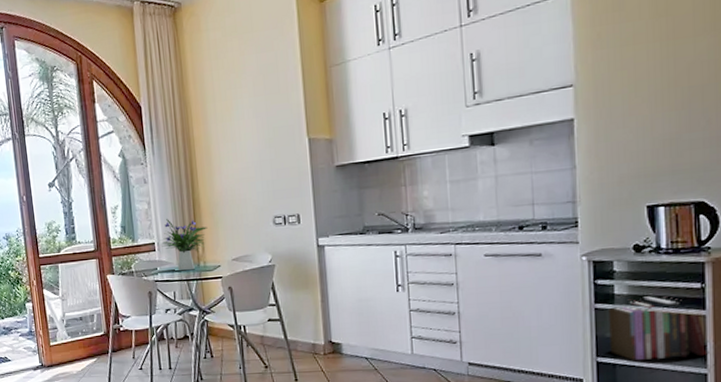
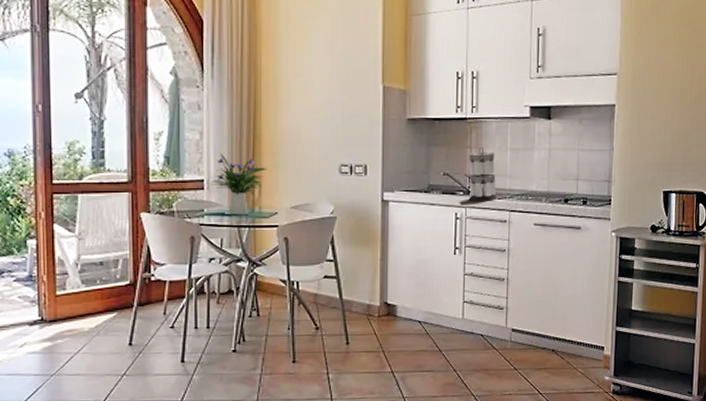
spice rack: none [403,182,439,238] -> present [468,146,497,201]
books: present [609,296,709,360] -> none [627,272,698,330]

